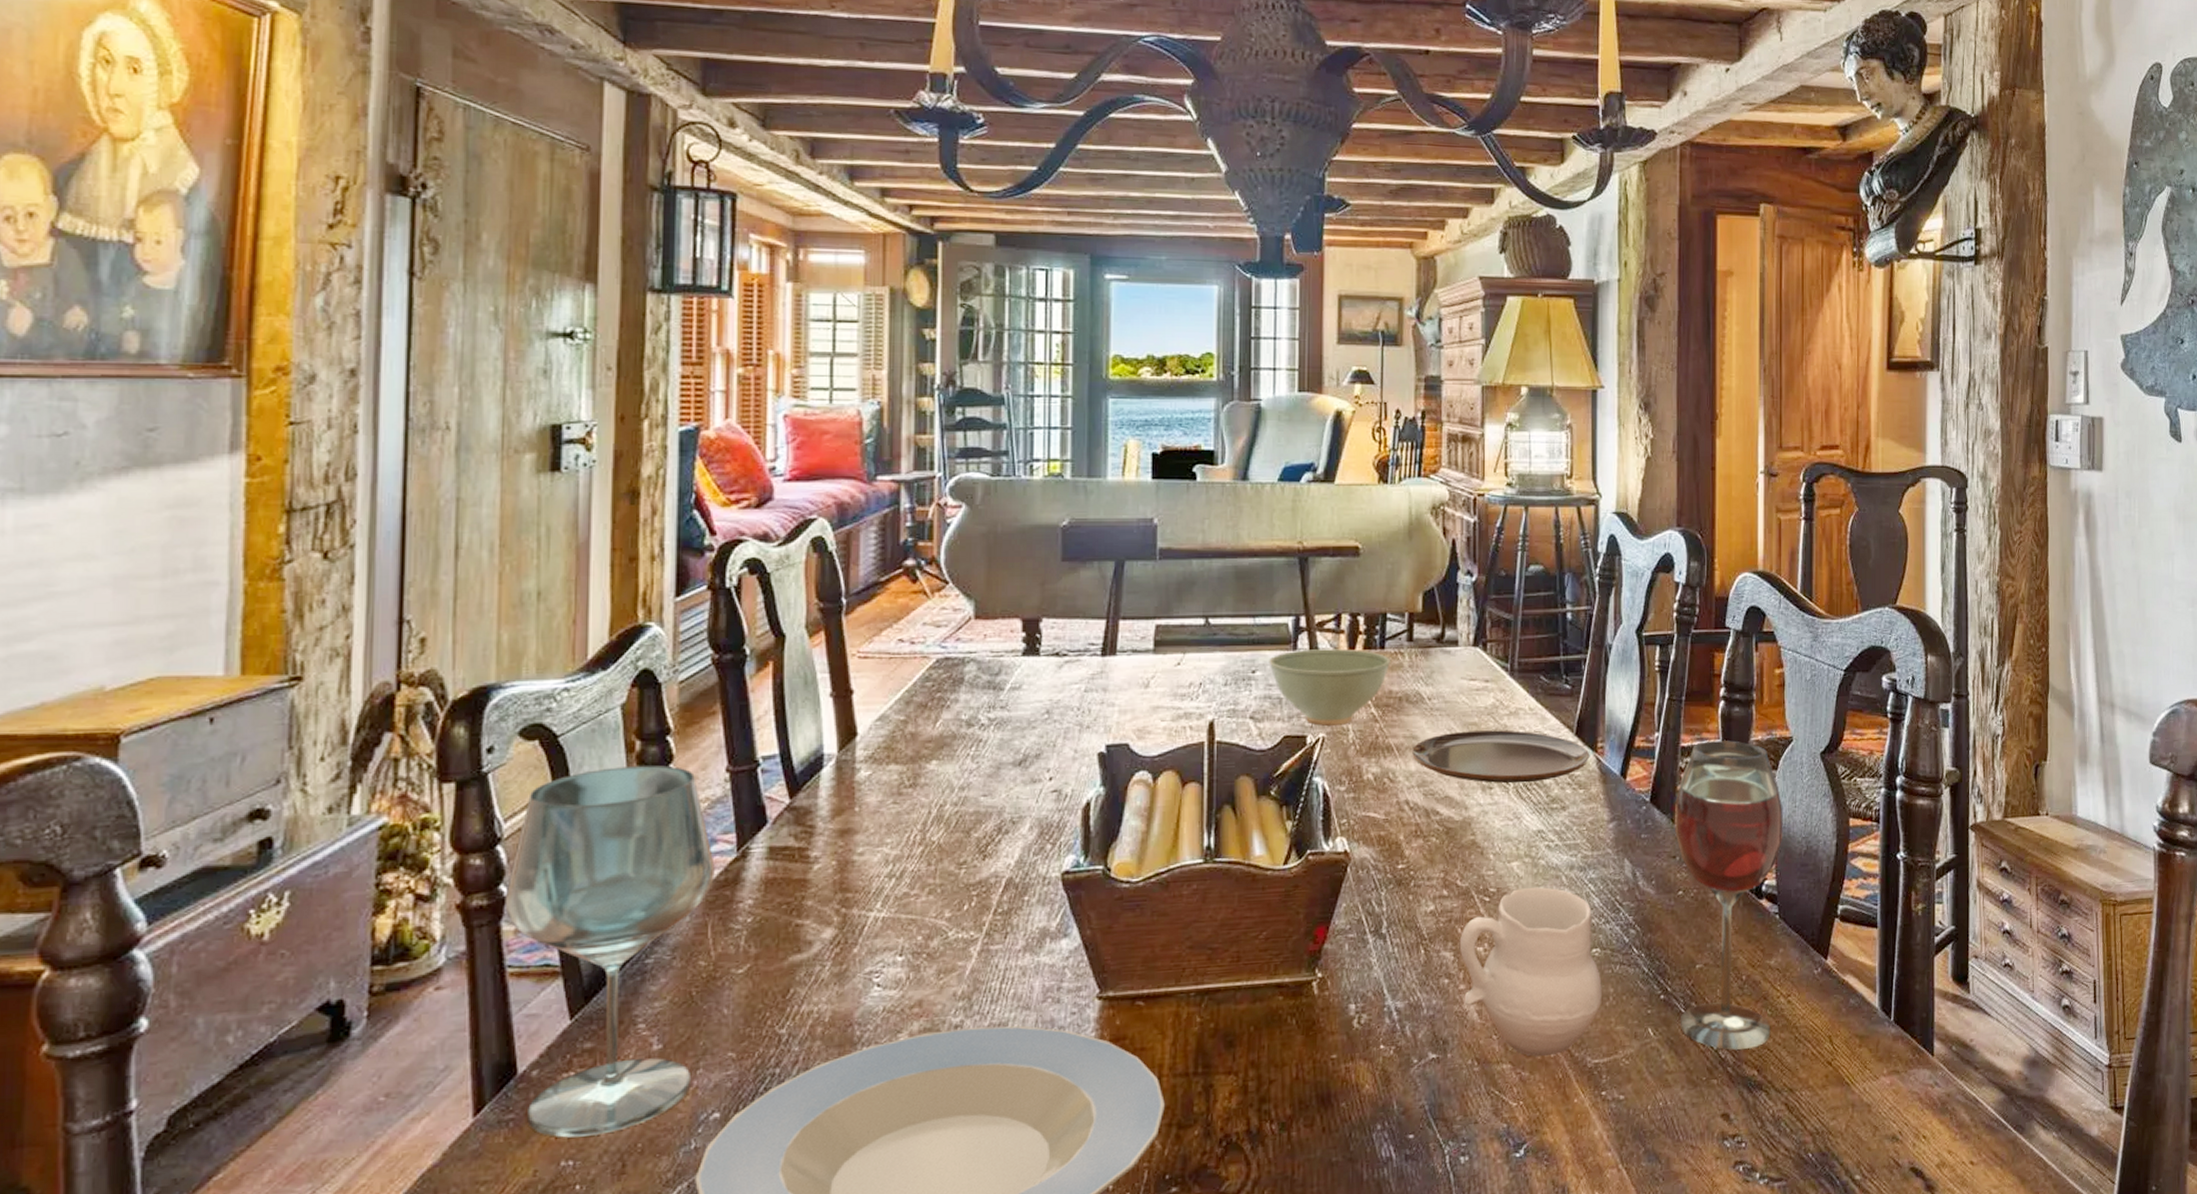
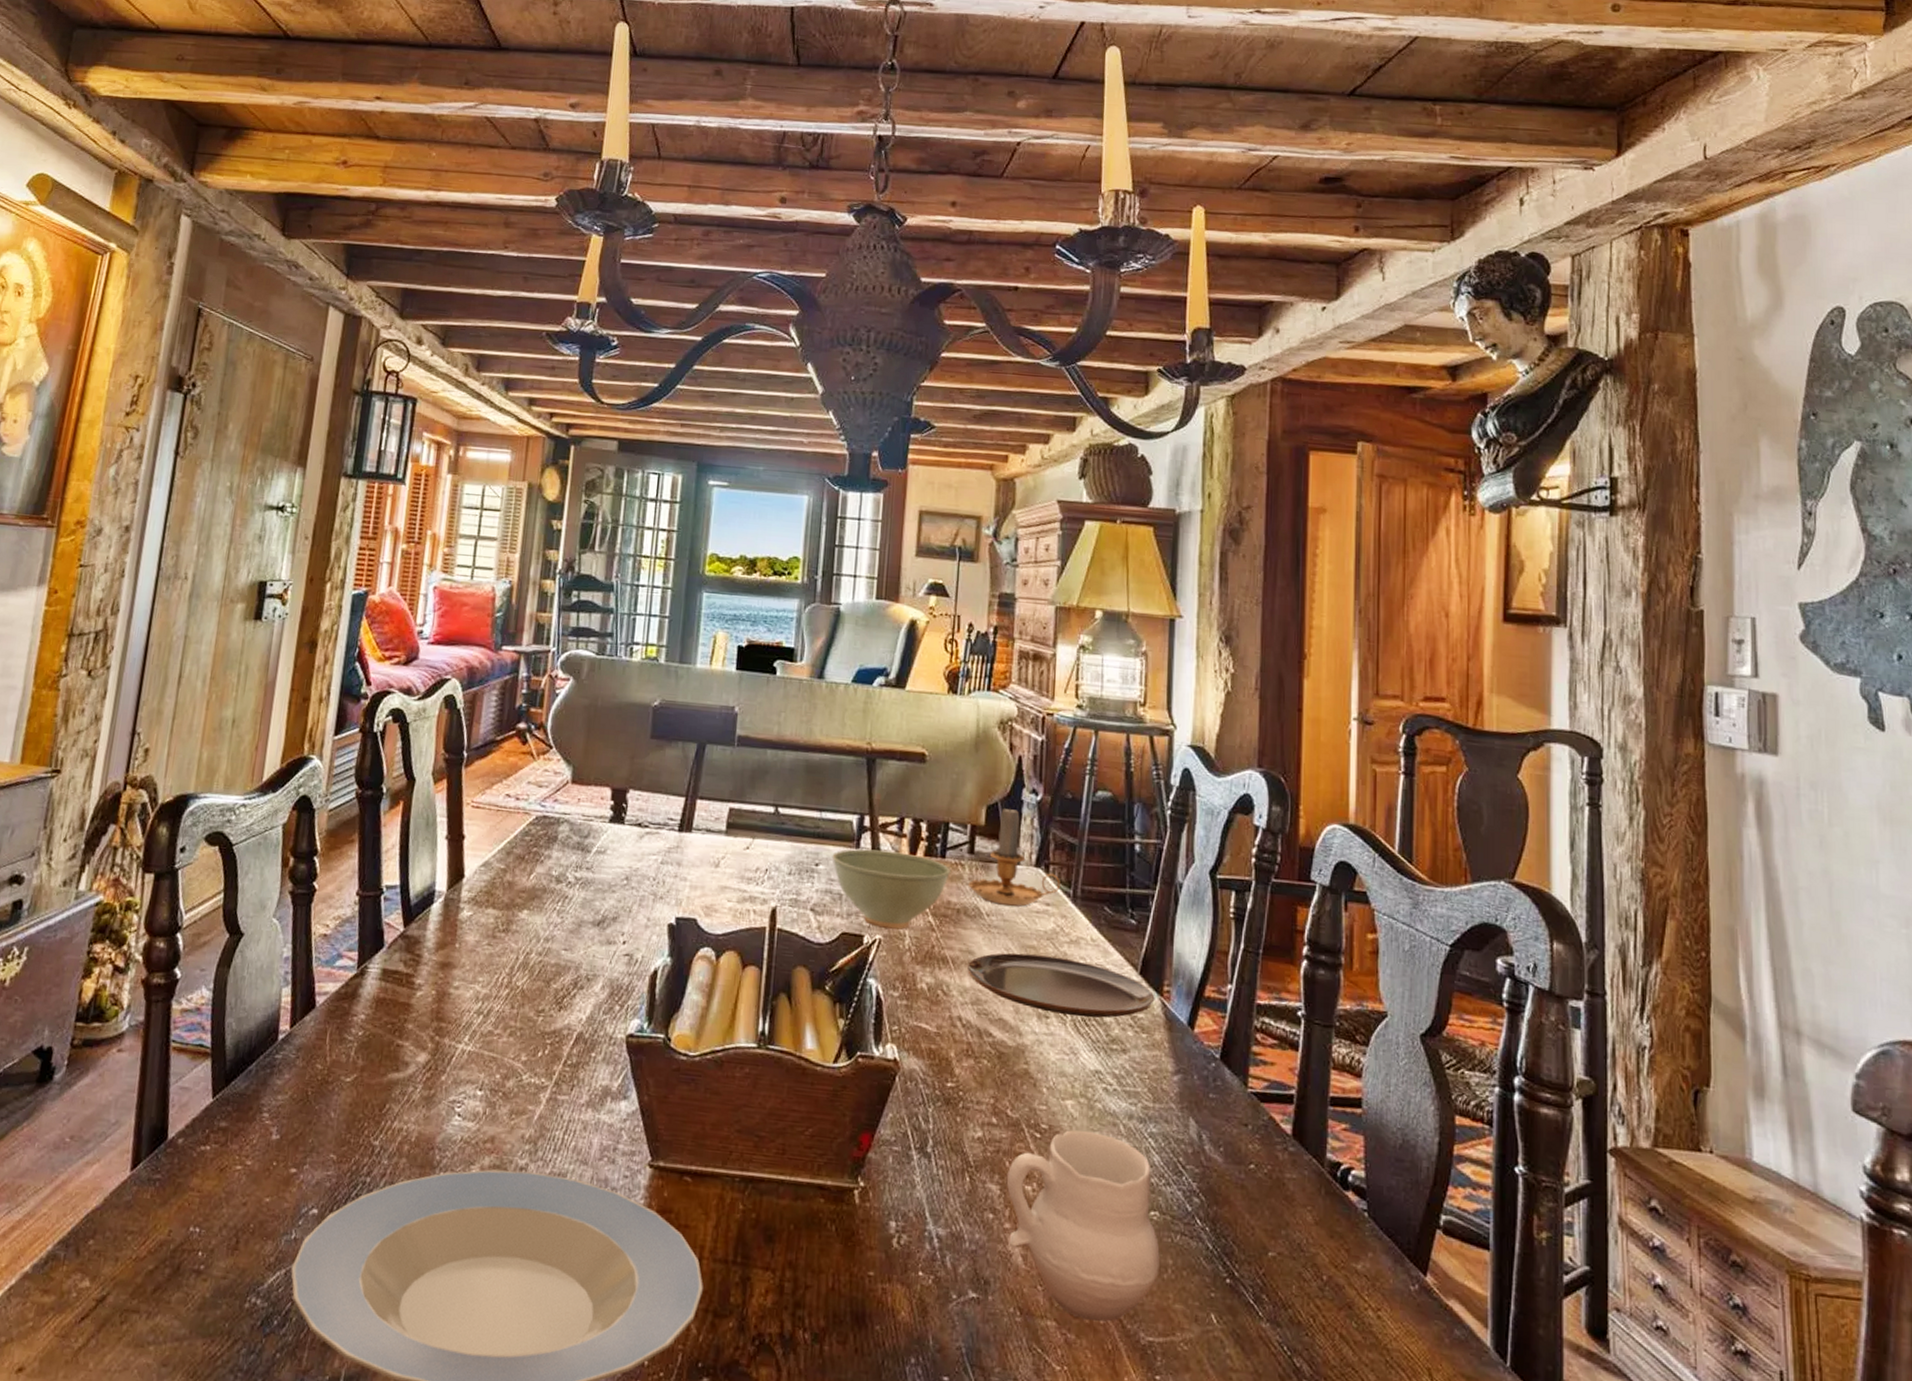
wine glass: present [504,765,715,1138] -> none [169,878,339,1209]
candlestick: none [1409,589,1498,688] -> present [968,805,1060,907]
wineglass: present [1674,740,1783,1050] -> none [1246,1002,1375,1363]

